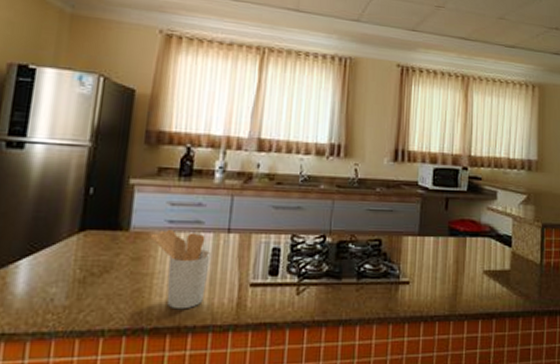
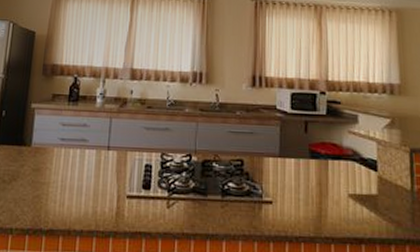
utensil holder: present [150,228,211,310] -> none [46,145,94,216]

